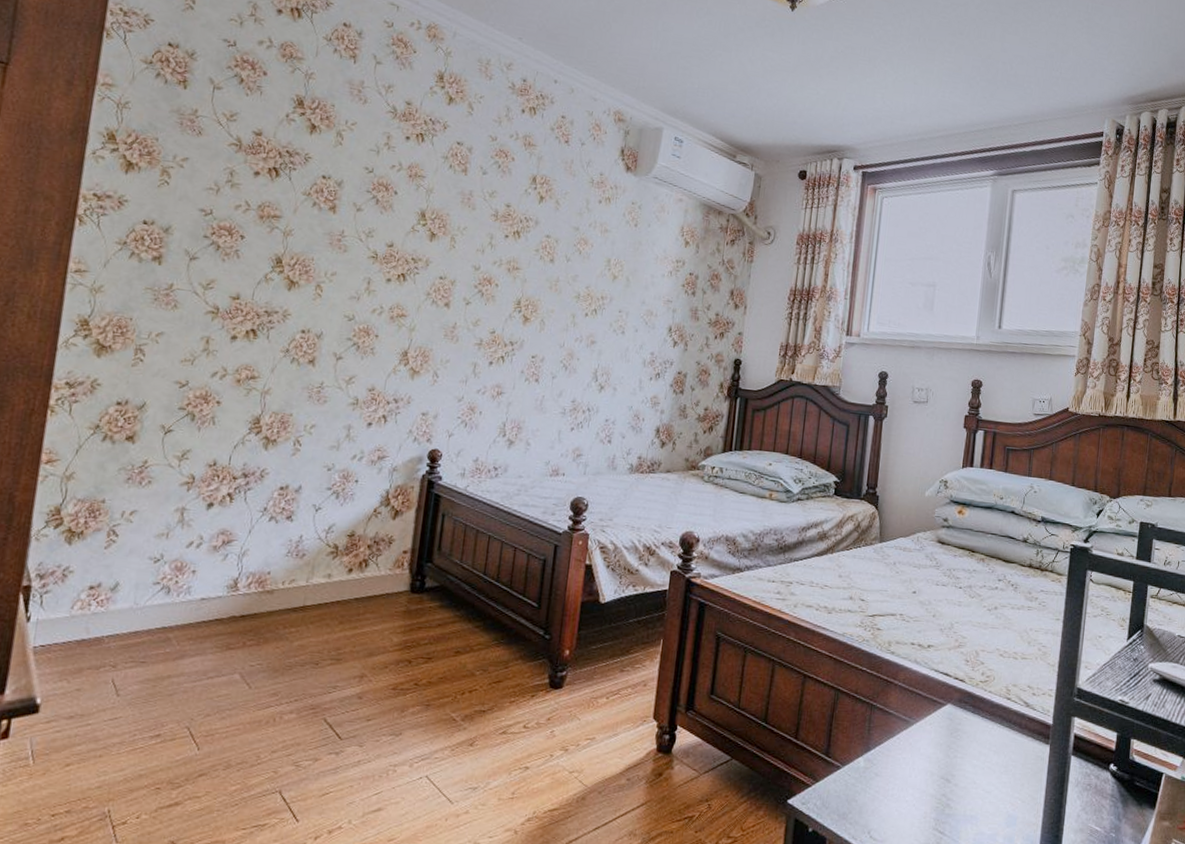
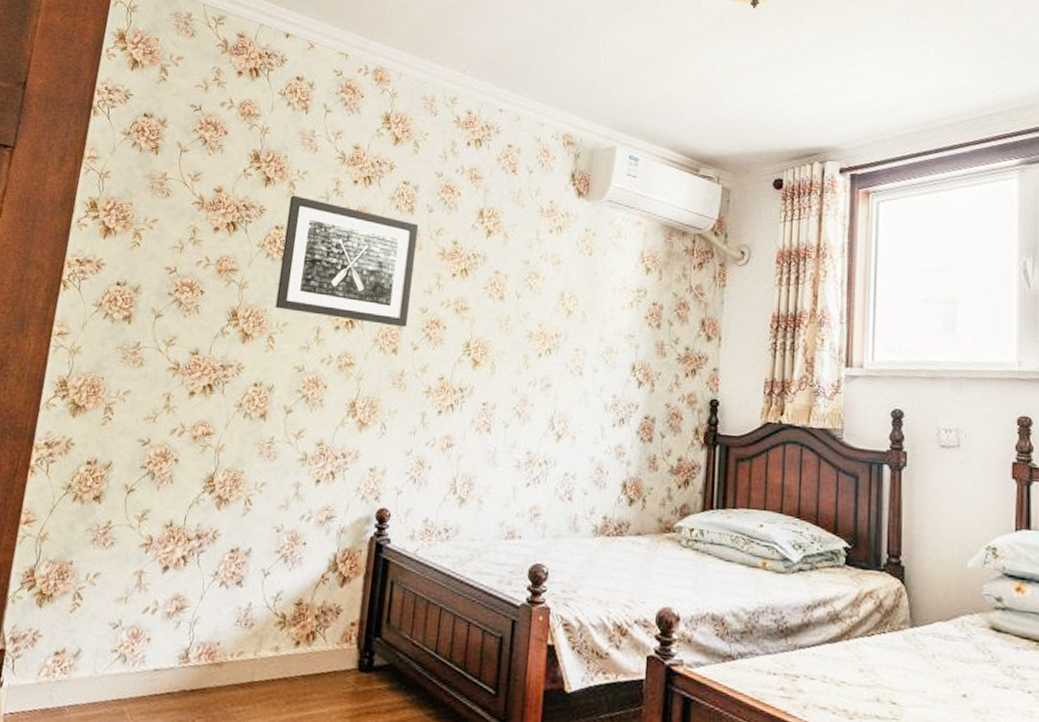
wall art: none [323,145,472,283] -> present [275,195,419,327]

